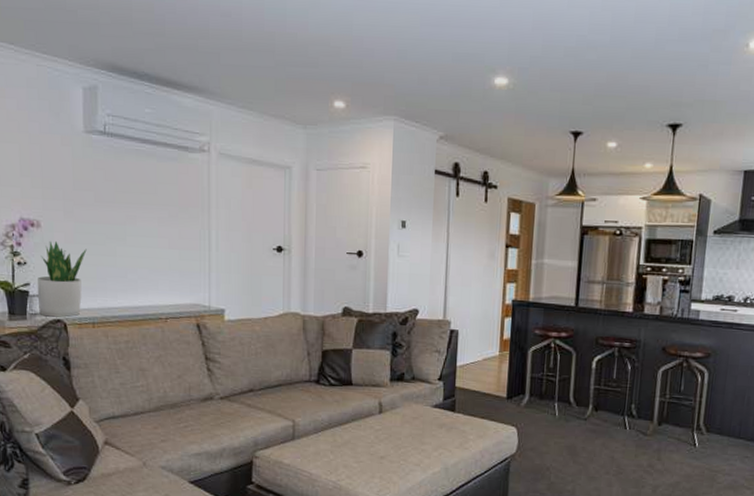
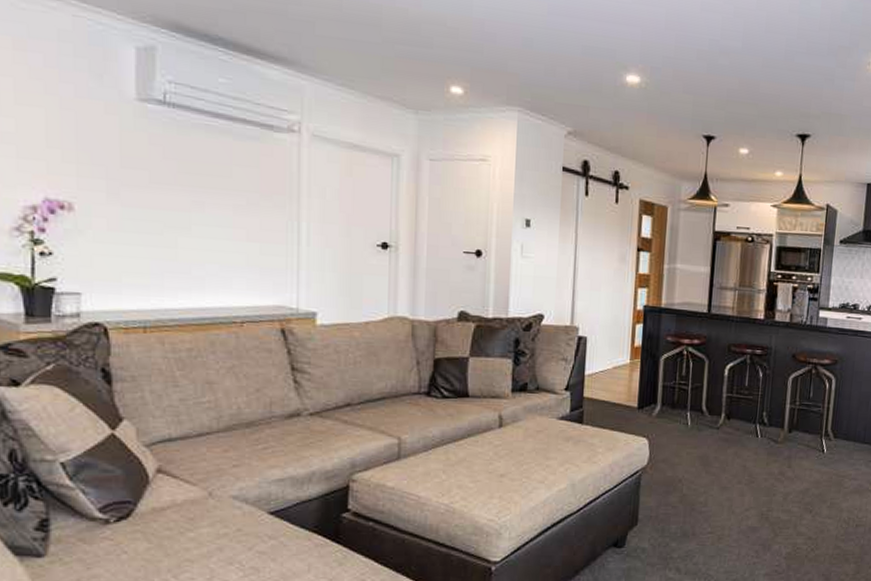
planter: present [37,240,87,318] -> none [66,227,137,321]

